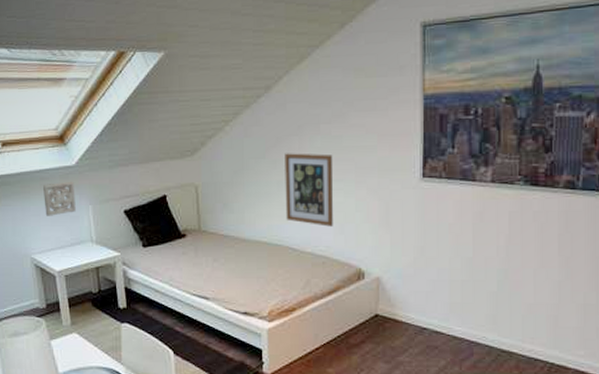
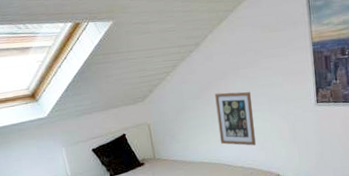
wall ornament: present [43,181,76,216] -> none [21,130,52,160]

